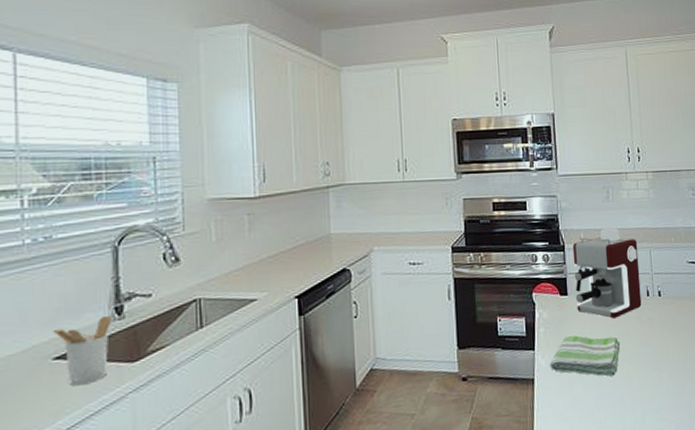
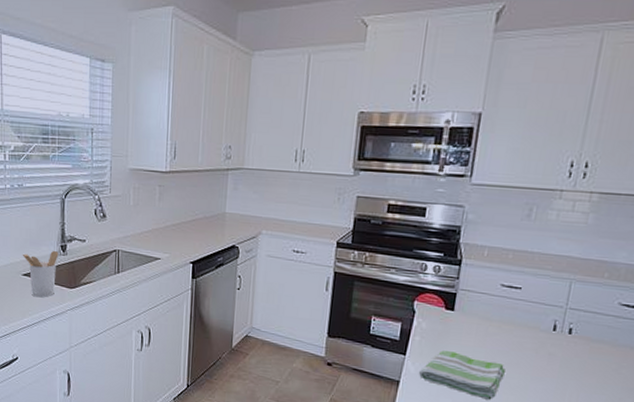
coffee maker: present [572,227,642,319] -> none [462,248,556,345]

